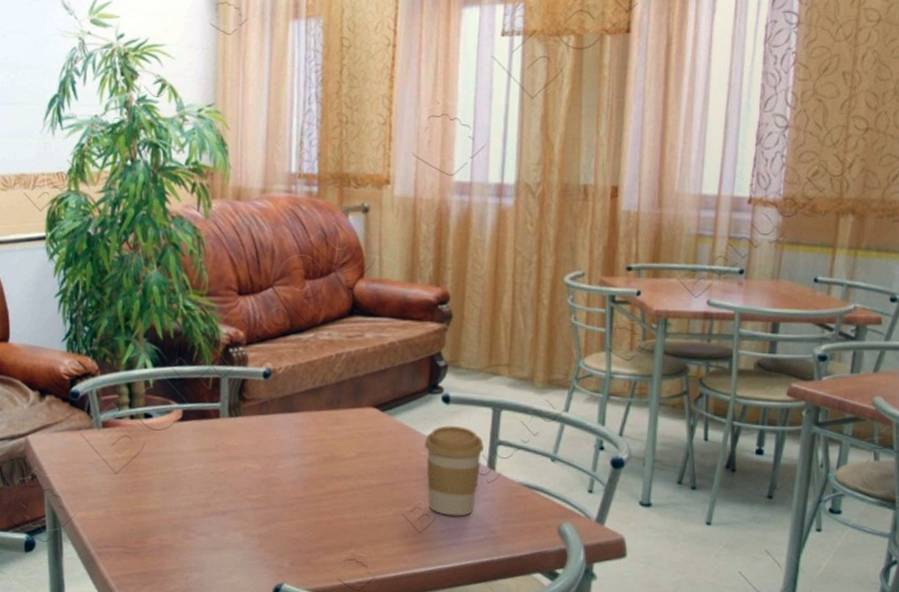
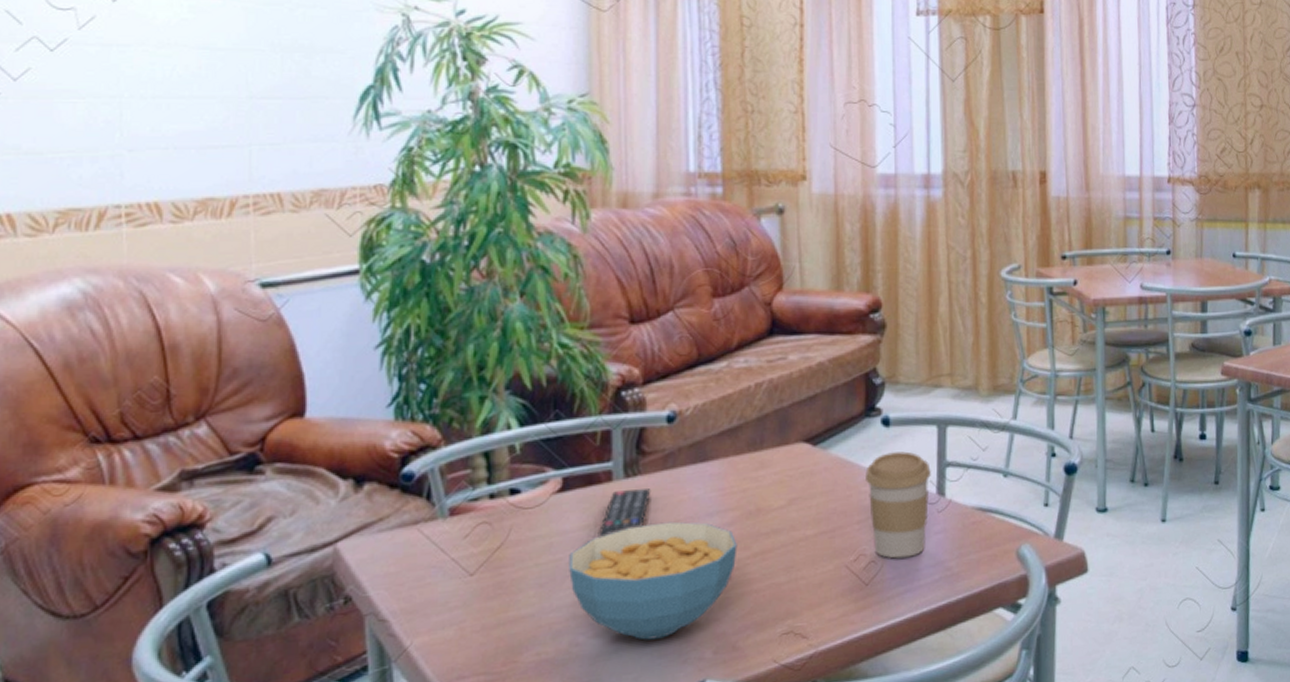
cereal bowl: none [185,455,314,546] -> present [569,521,737,640]
remote control: none [207,426,249,461] -> present [597,489,651,539]

